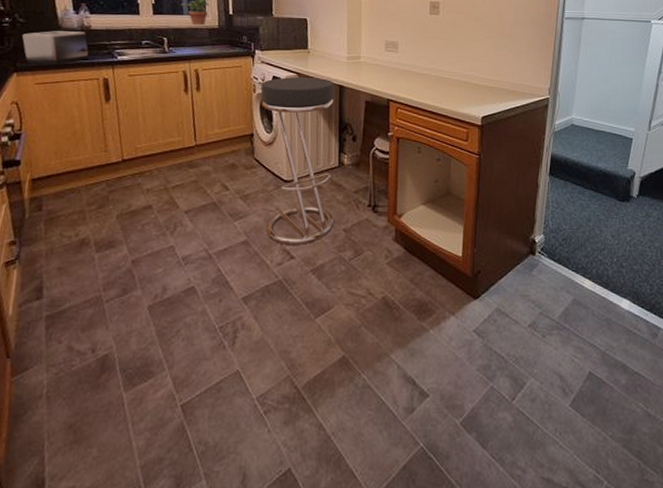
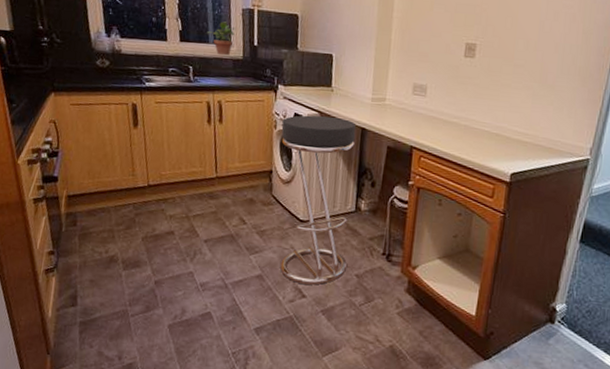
toaster: present [21,31,89,65] -> none [58,53,119,87]

